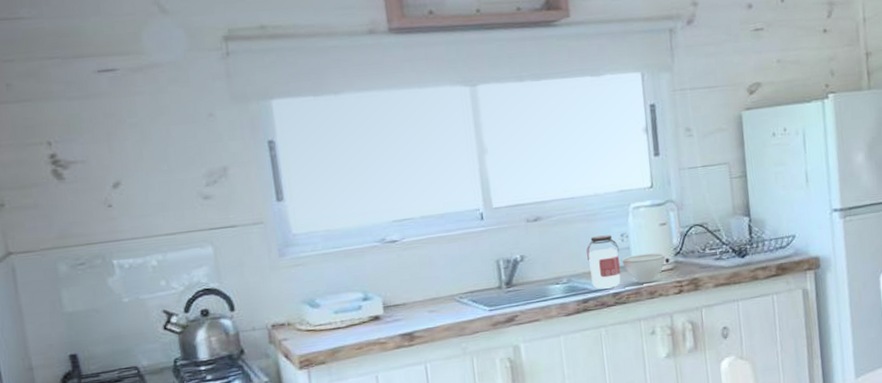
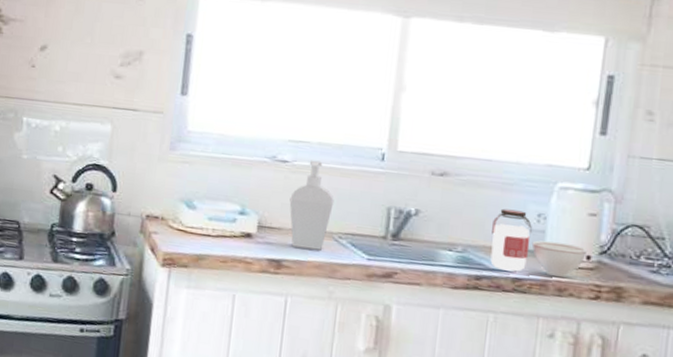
soap bottle: none [407,233,448,317] -> present [289,160,334,251]

